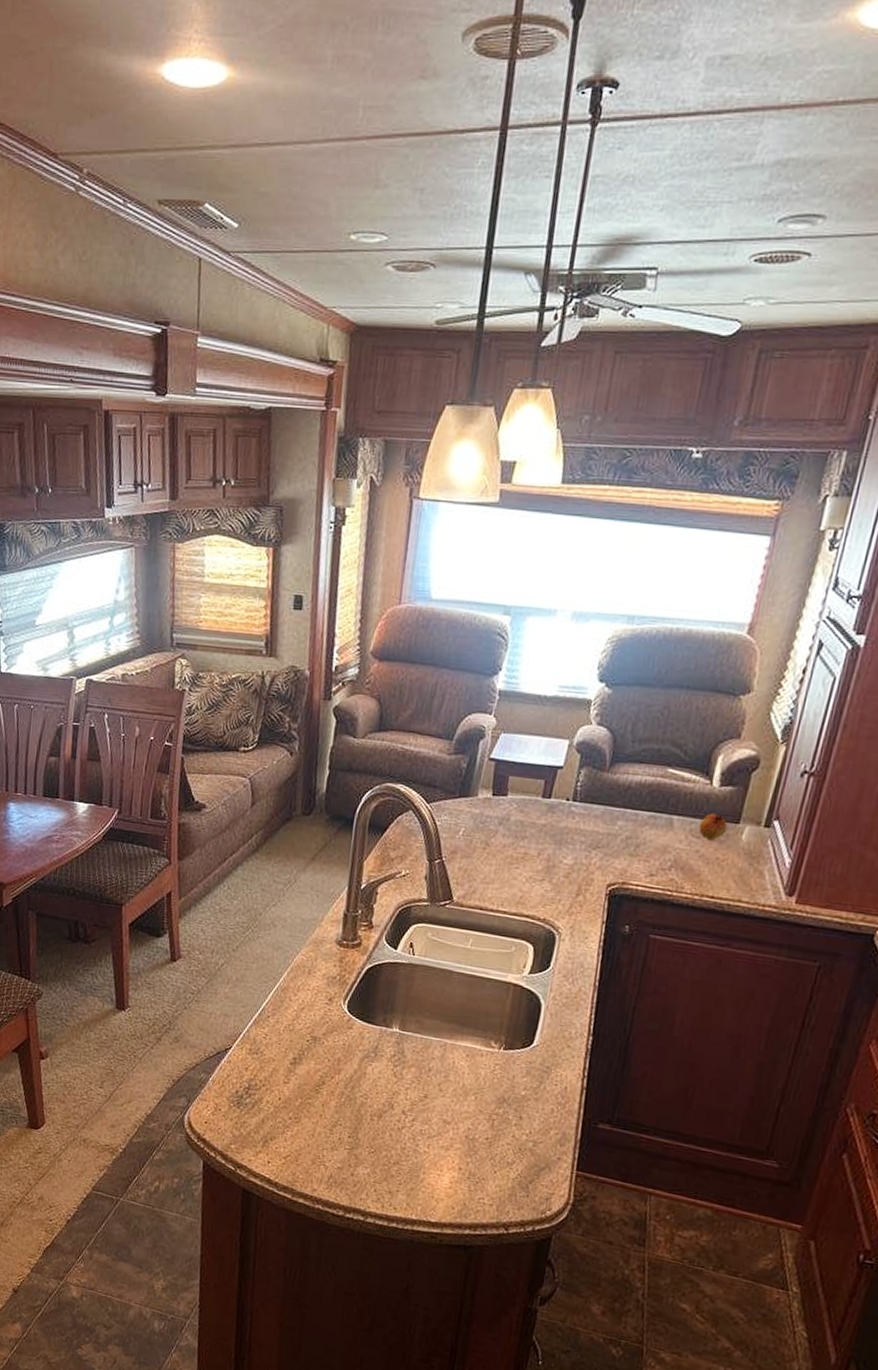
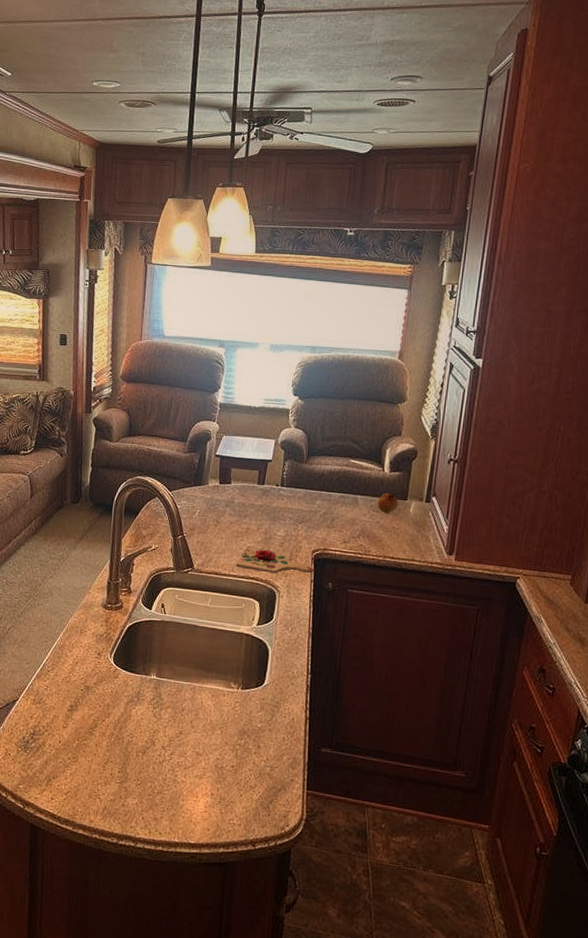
cutting board: none [507,875,607,912] -> present [236,545,313,573]

